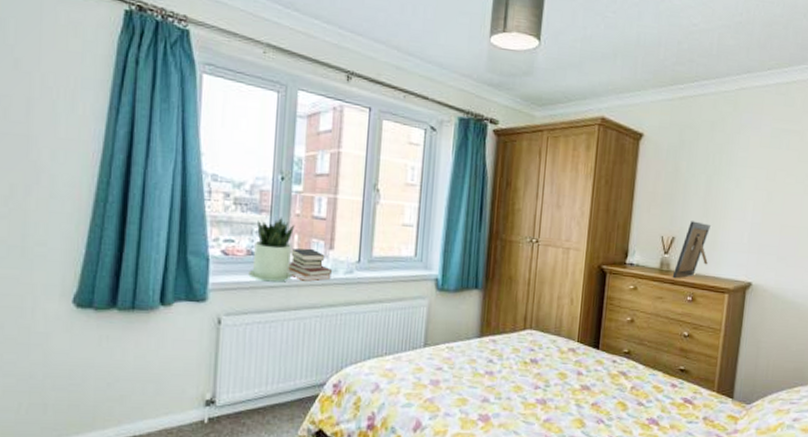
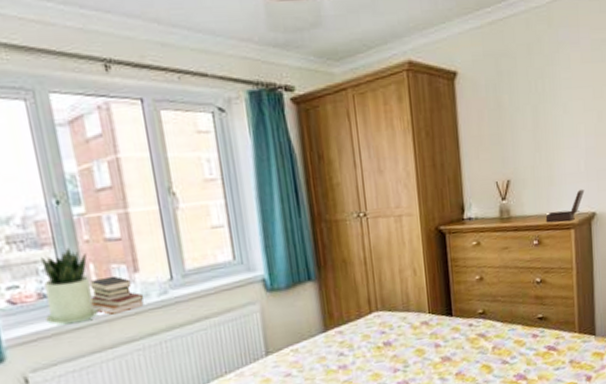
picture frame: present [672,221,710,279] -> none [514,158,548,225]
jewelry box: none [702,258,744,286] -> present [545,189,585,223]

